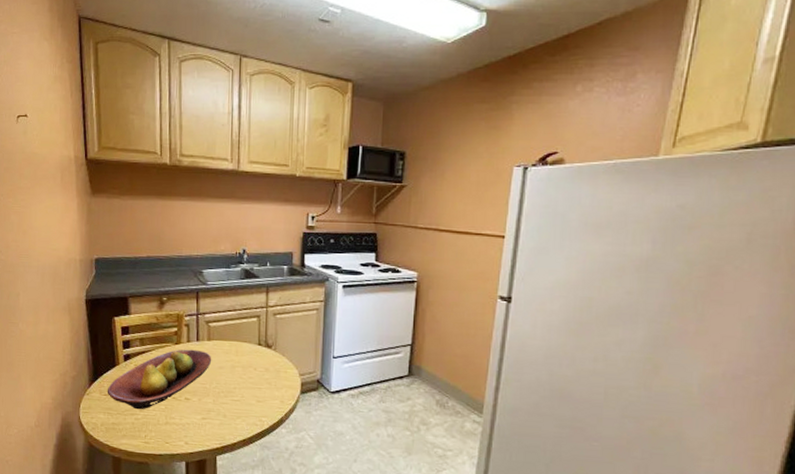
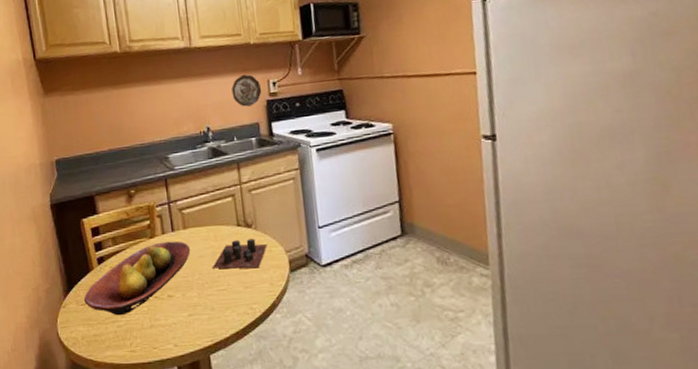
candle: none [230,357,283,386] -> present [213,238,267,269]
decorative plate: none [271,205,300,236] -> present [231,74,262,107]

